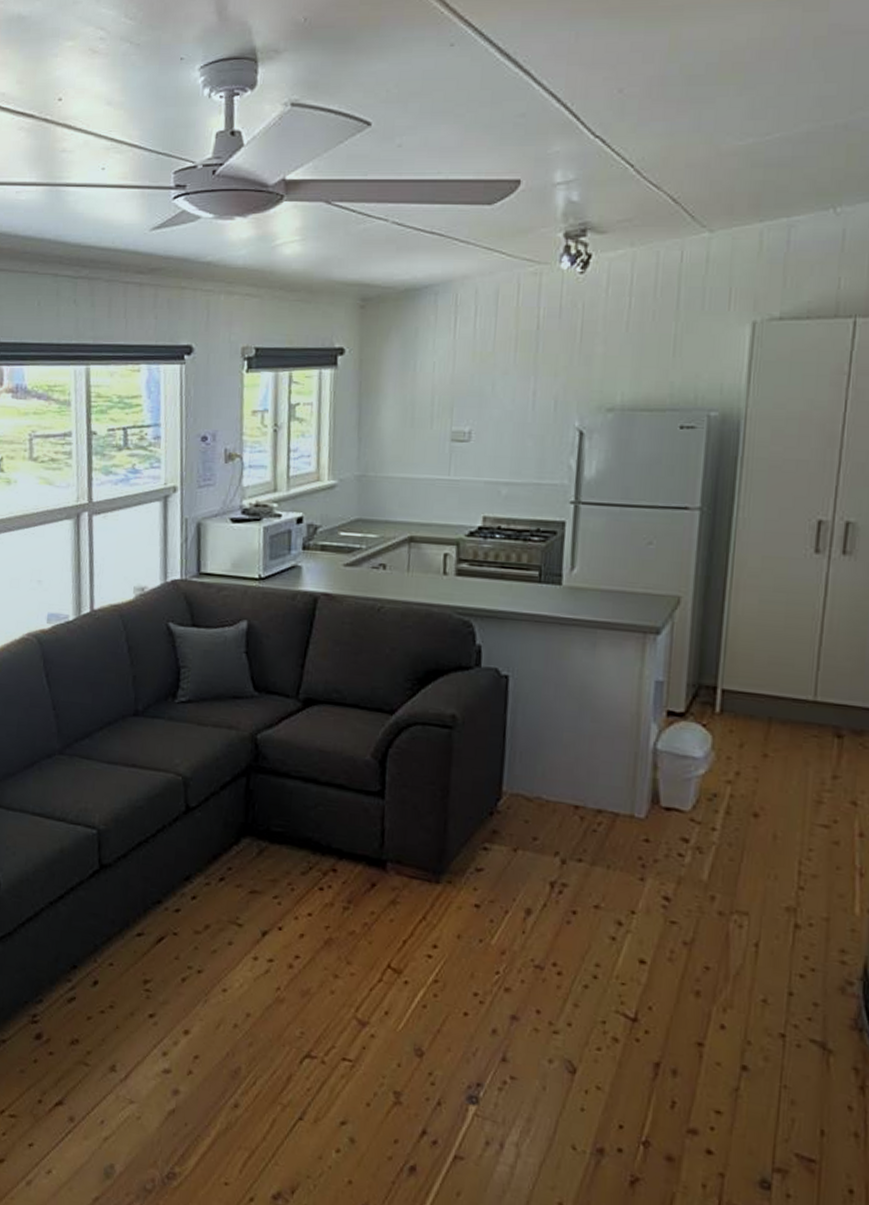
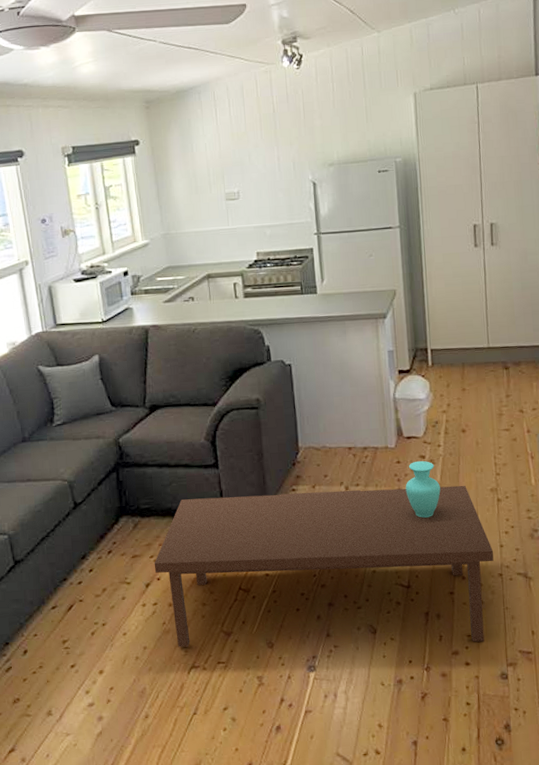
coffee table: none [276,830,776,1126] -> present [154,461,494,647]

